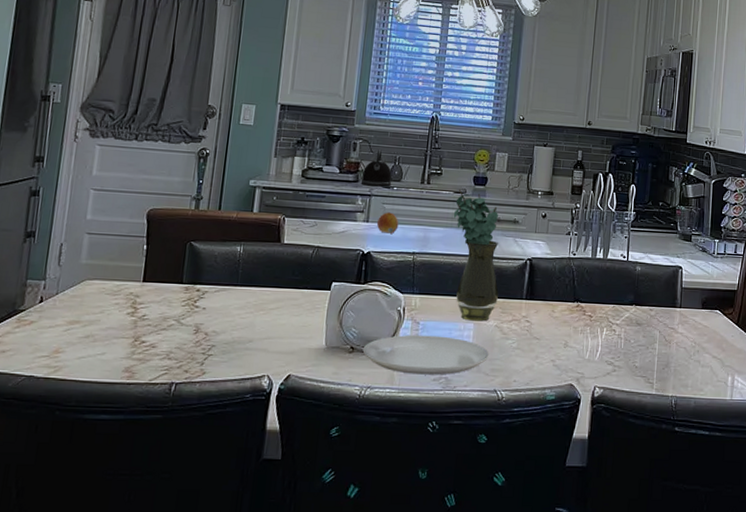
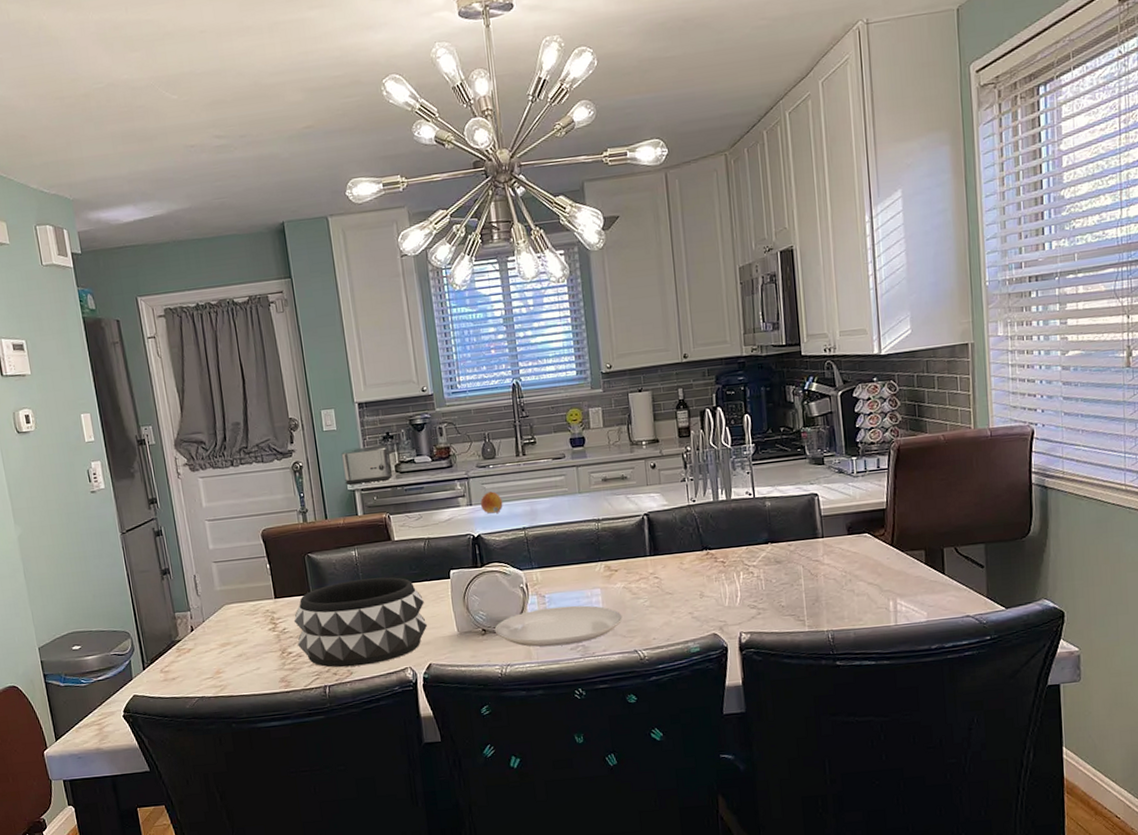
decorative bowl: none [154,276,299,367] -> present [293,577,428,668]
toaster: none [248,146,304,183] -> present [341,444,393,485]
kettle: present [360,148,392,187] -> none [455,428,487,470]
vase: present [453,189,499,321] -> none [556,454,621,587]

